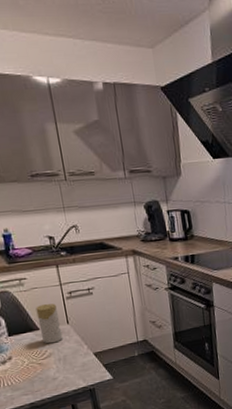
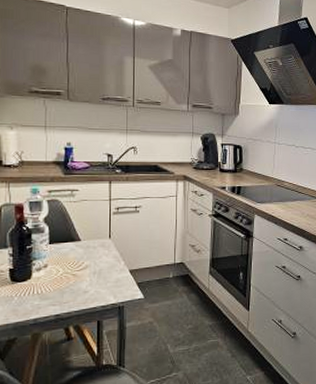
candle: present [35,303,63,344] -> none [81,217,103,256]

